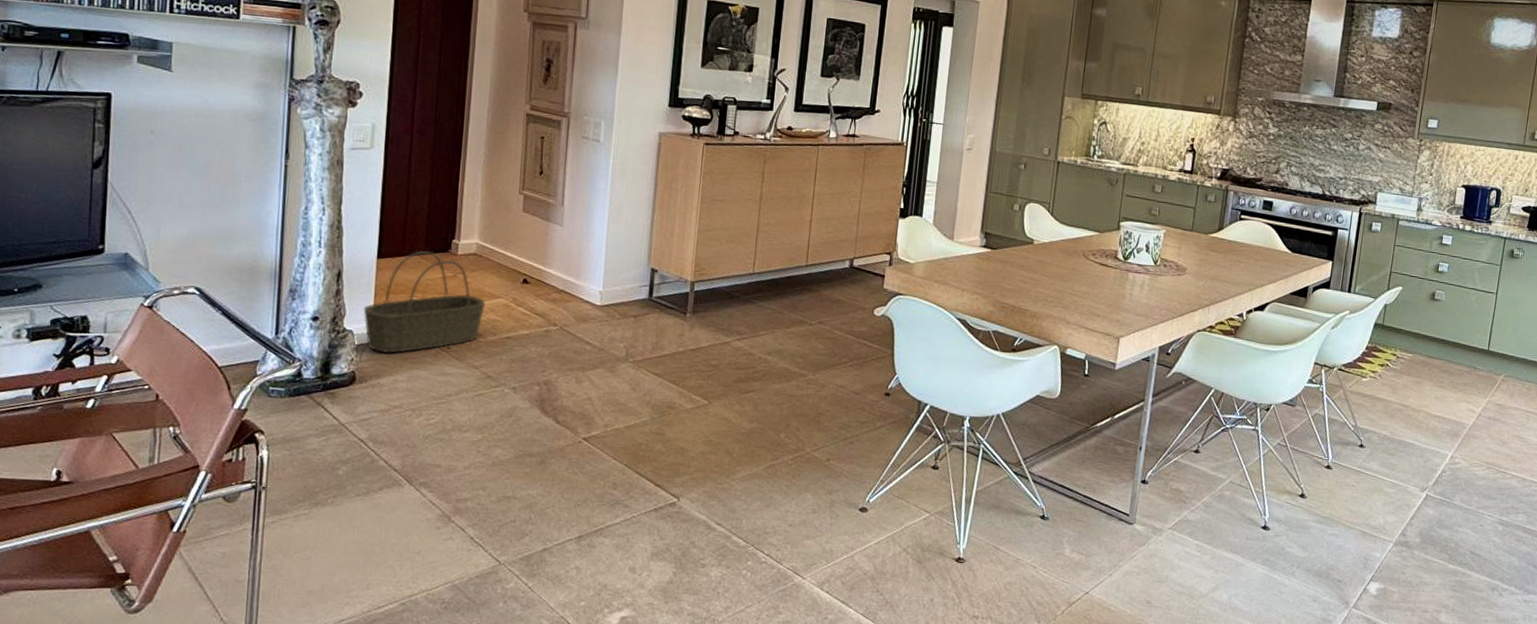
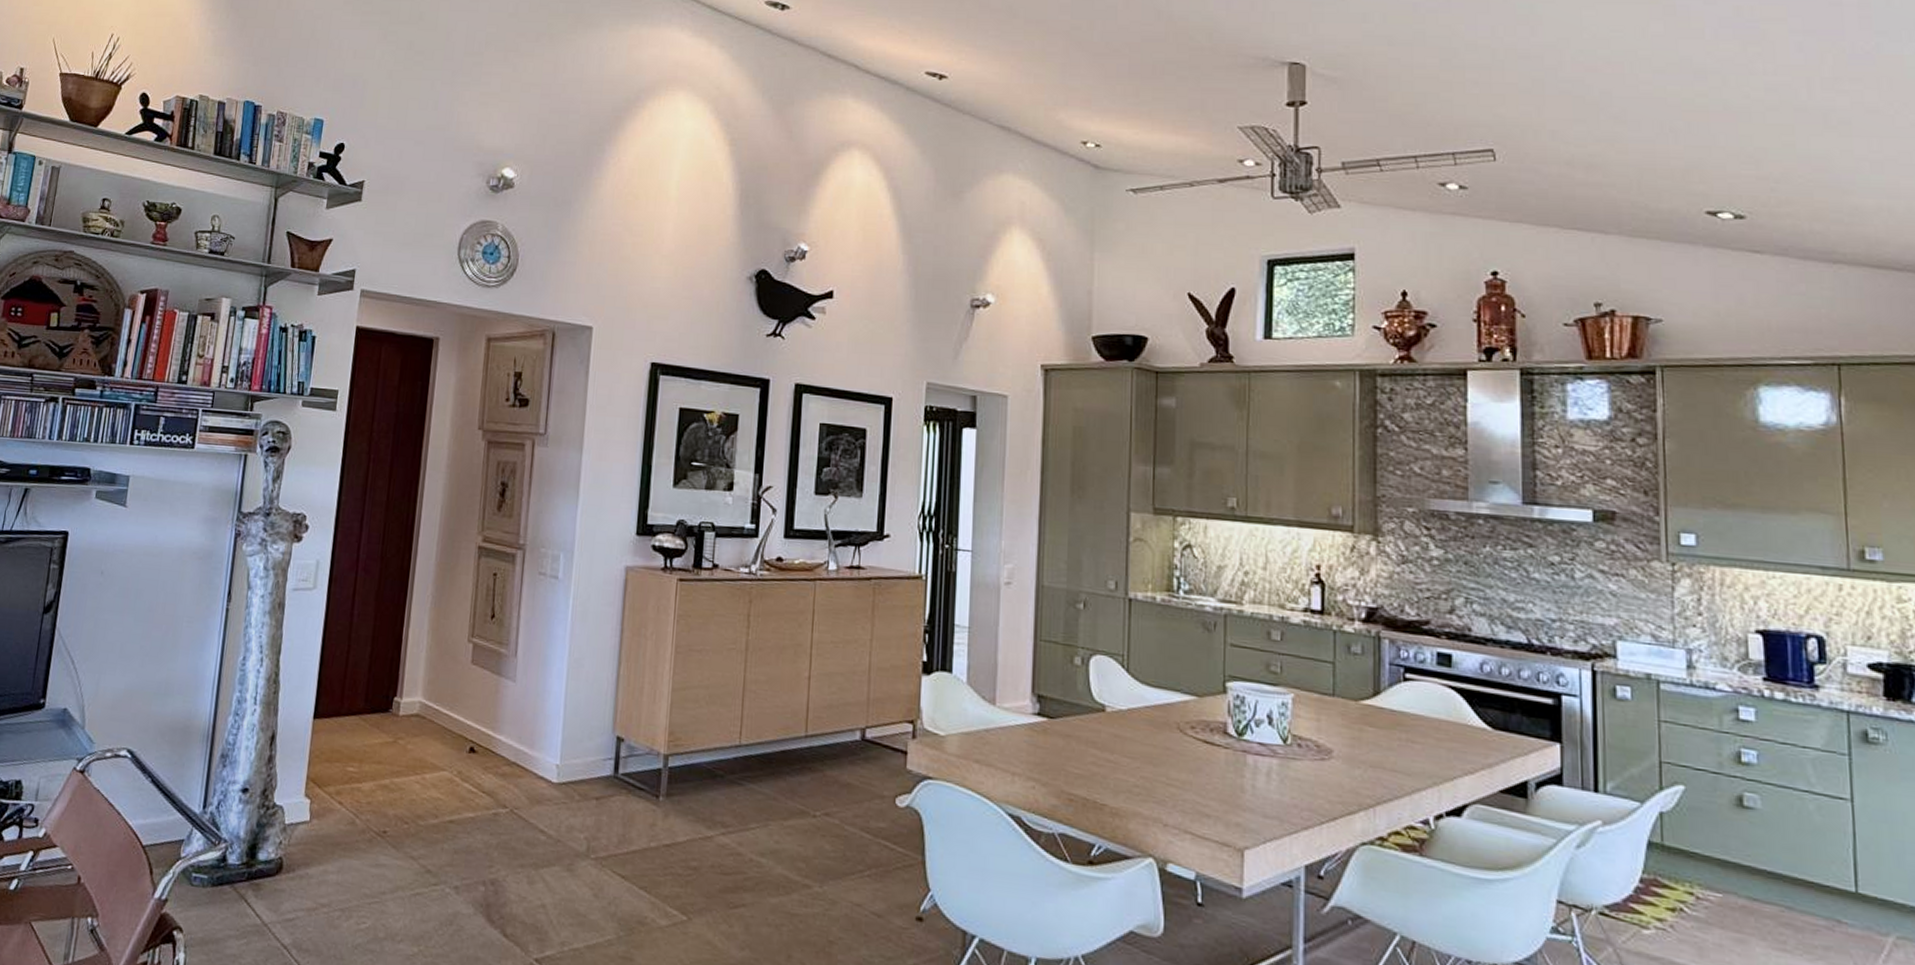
basket: present [363,251,486,353] -> none [295,710,427,836]

